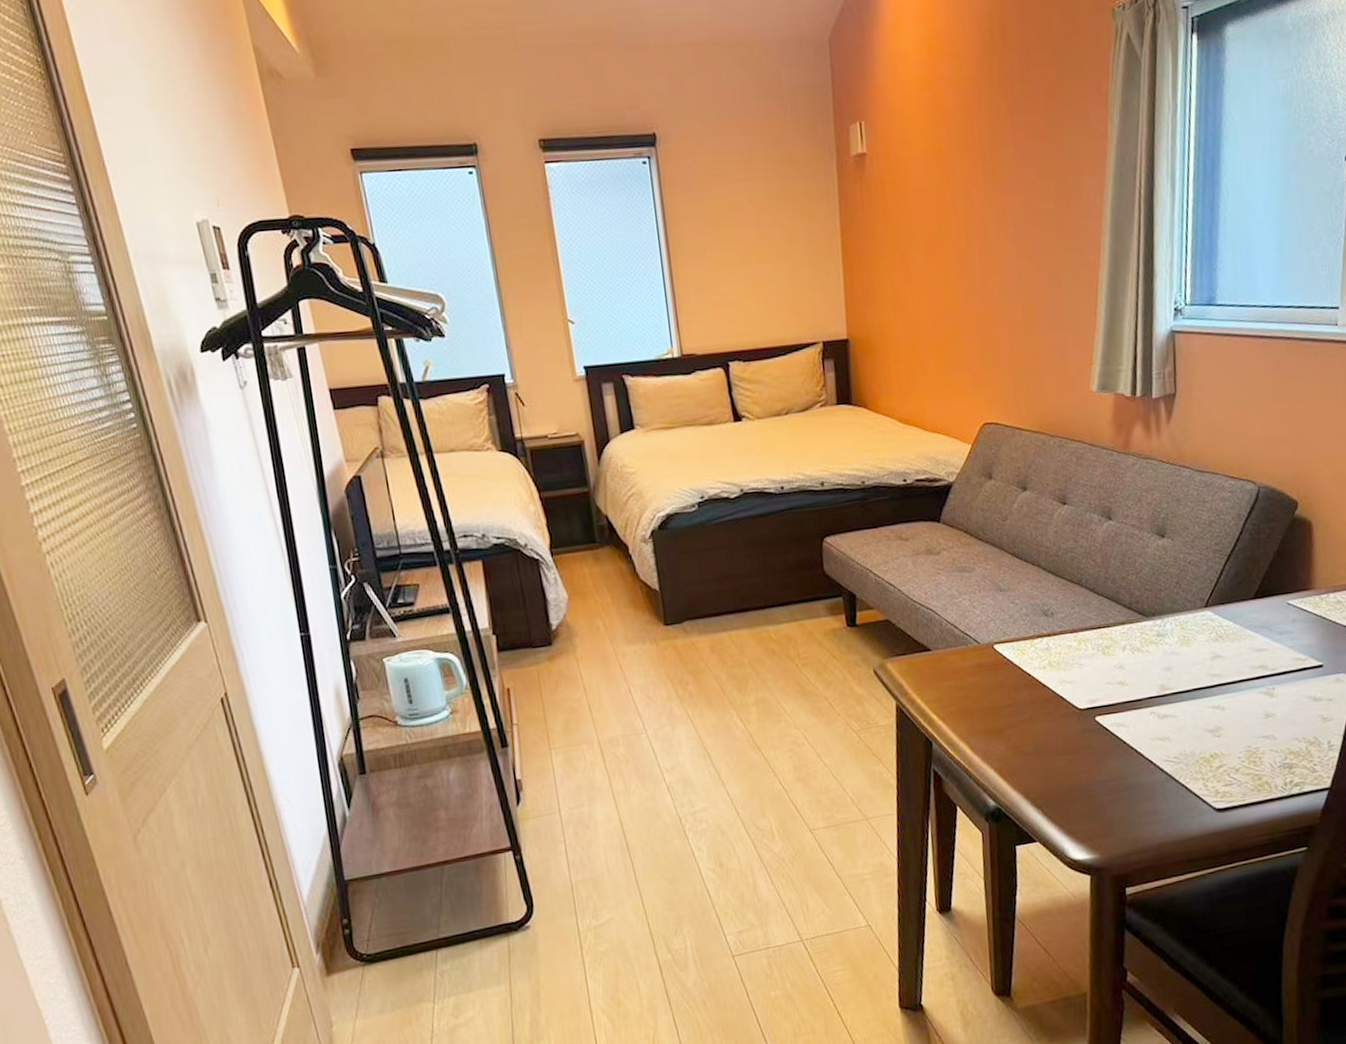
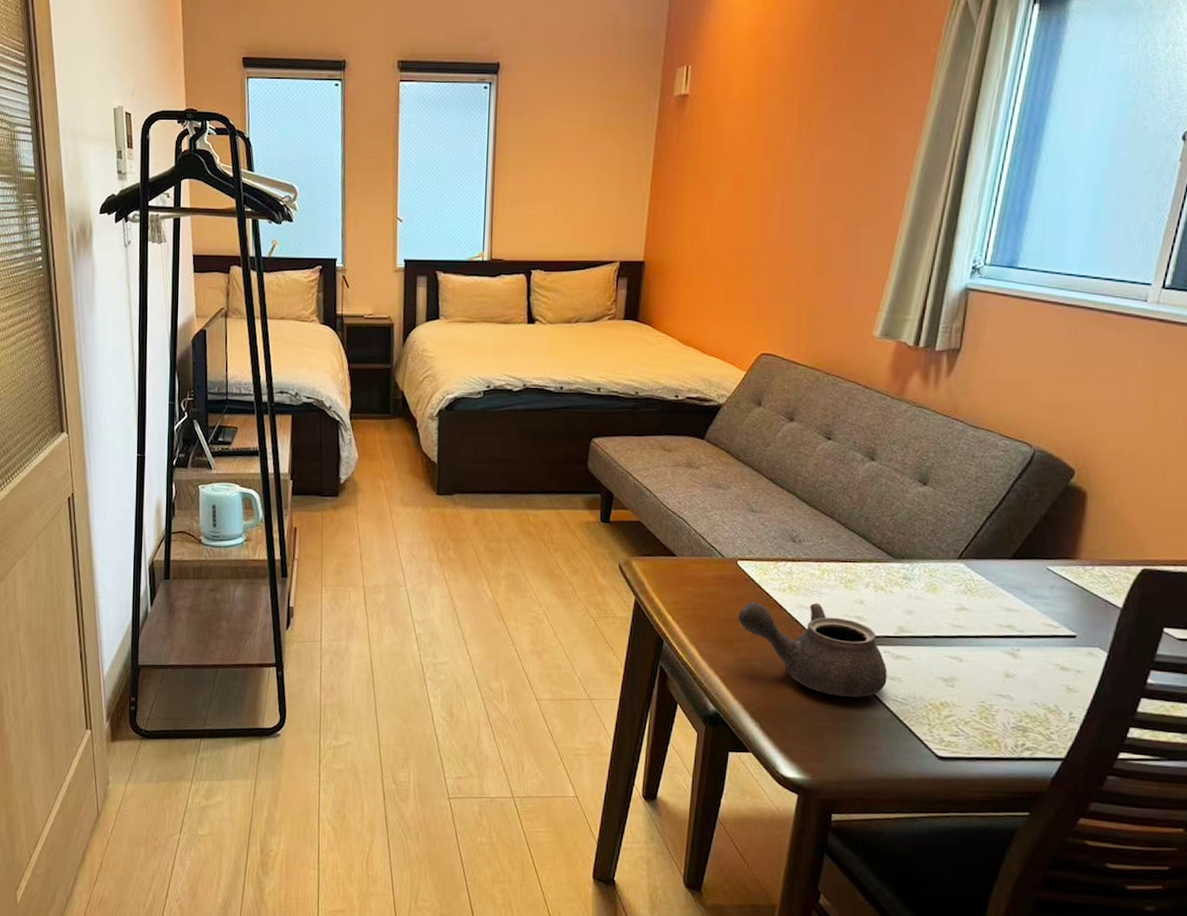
teapot: none [1003,675,1157,768] -> present [738,602,887,697]

